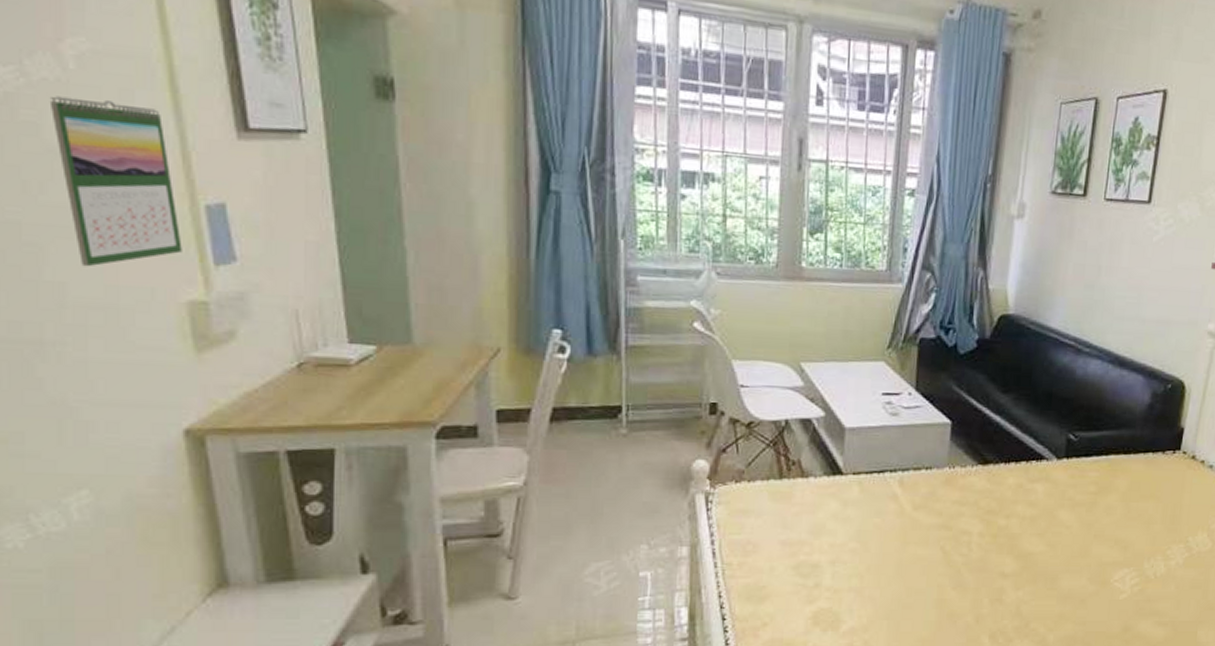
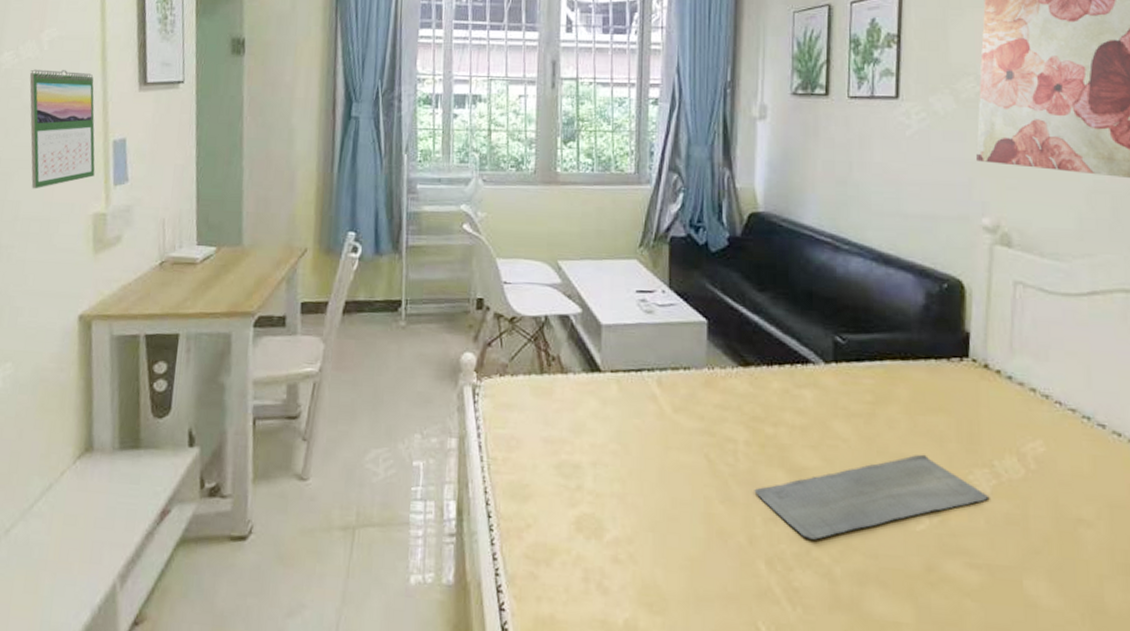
bath mat: none [984,535,1181,614] -> present [754,454,990,540]

